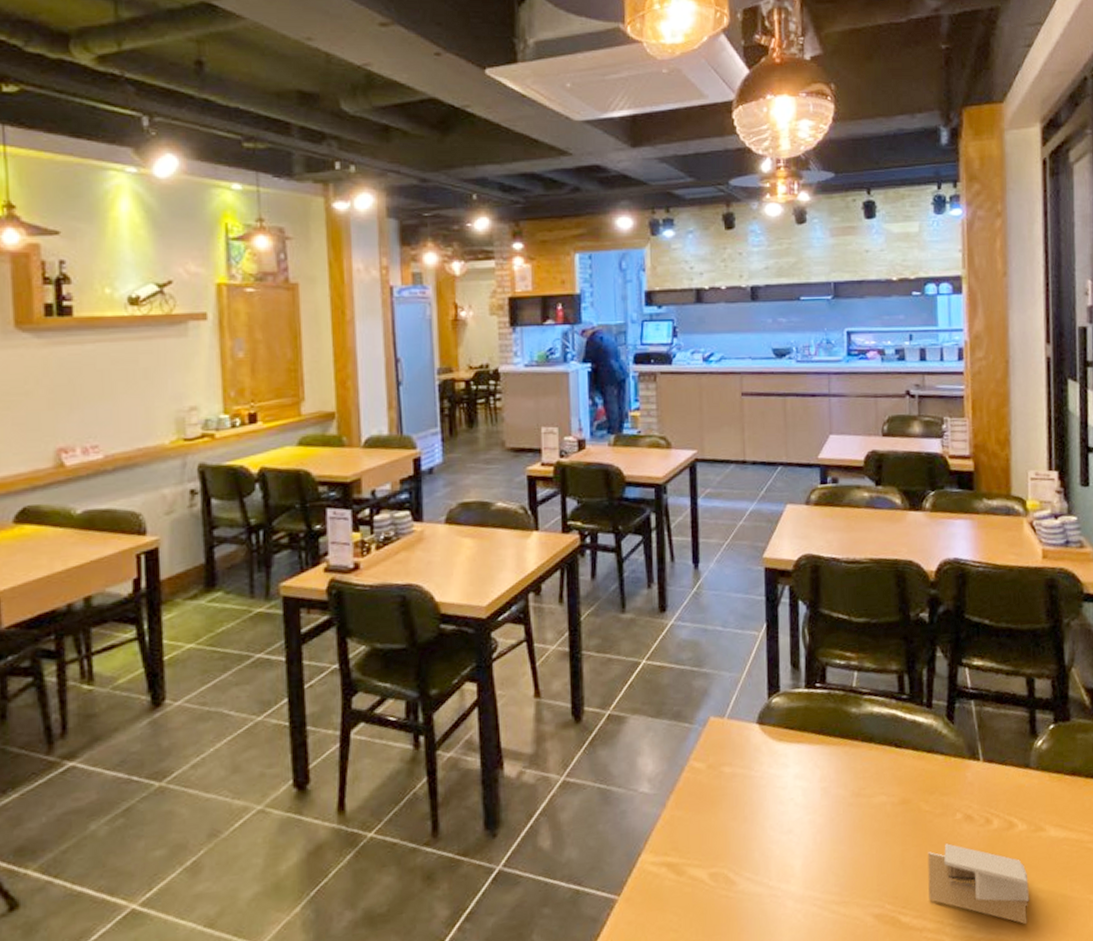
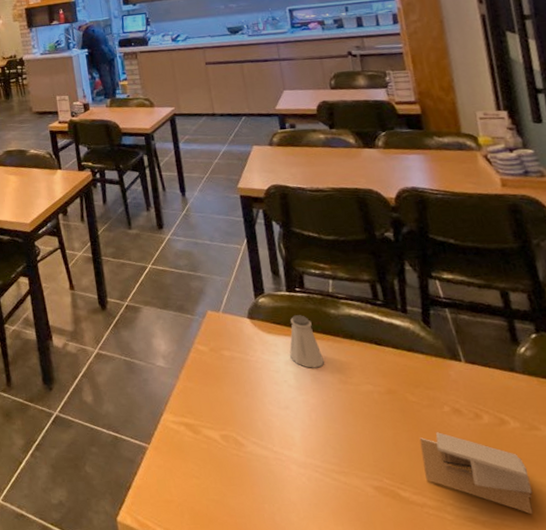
saltshaker: none [801,716,839,781] -> present [289,315,325,368]

